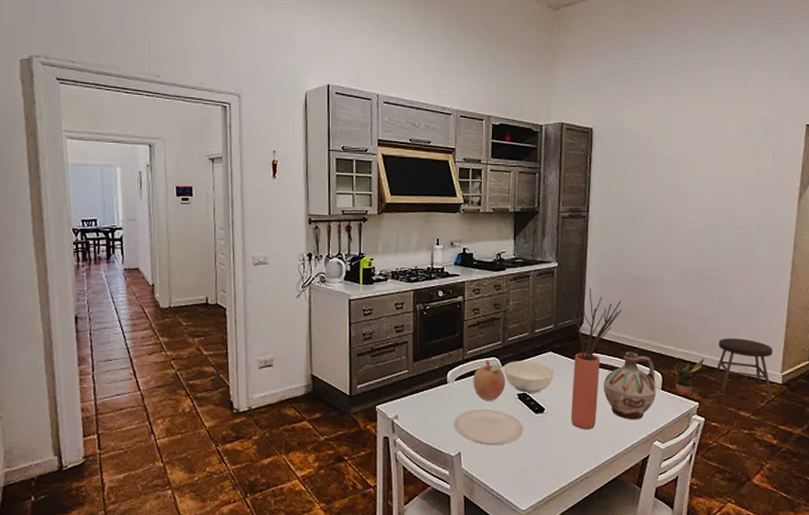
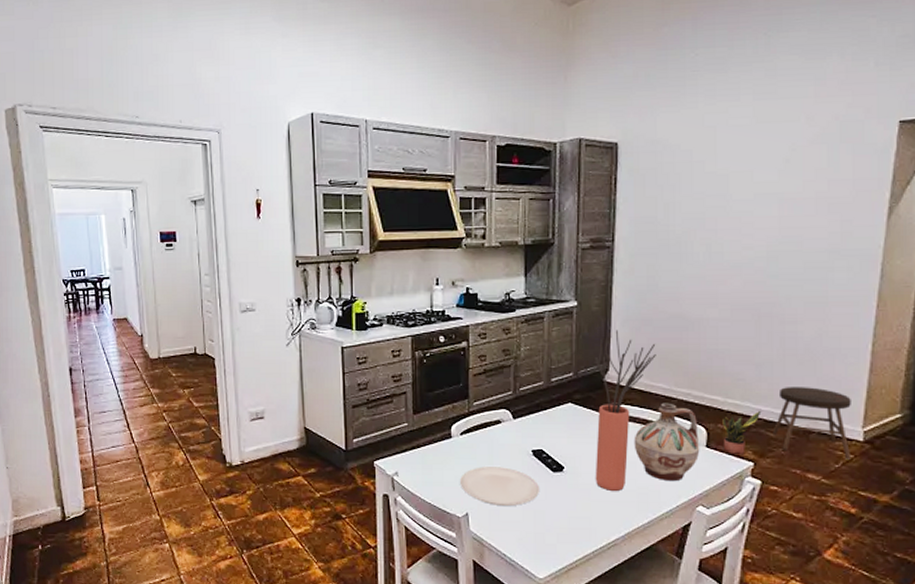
fruit: present [473,361,506,401] -> none [481,413,519,457]
bowl: present [504,361,555,393] -> none [515,413,575,449]

